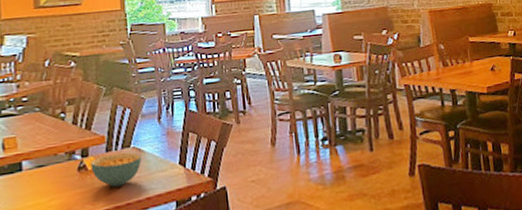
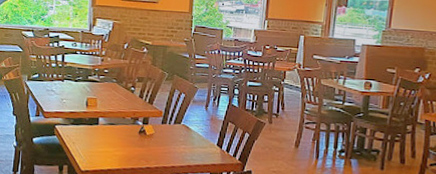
cereal bowl: present [91,152,142,187] -> none [149,126,188,152]

